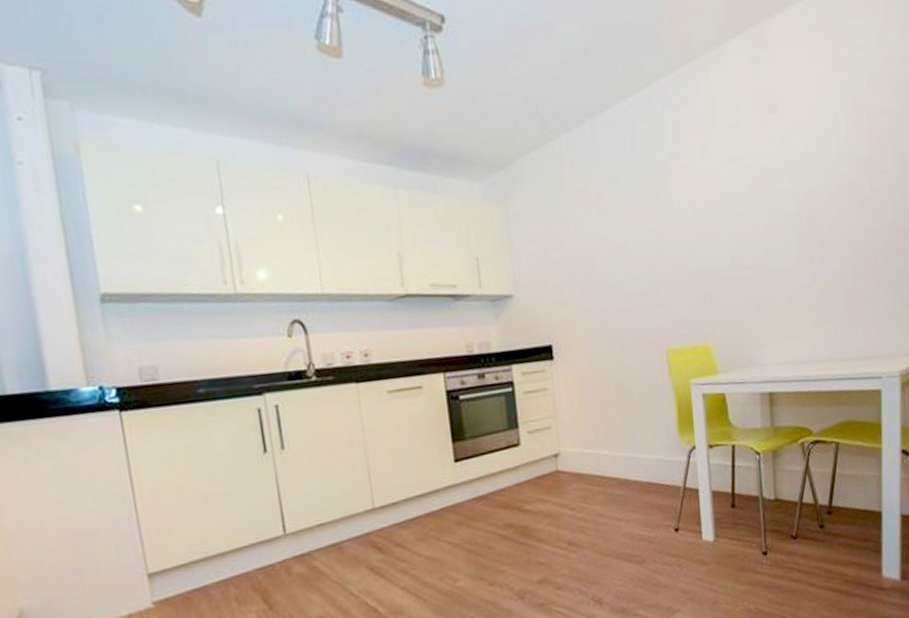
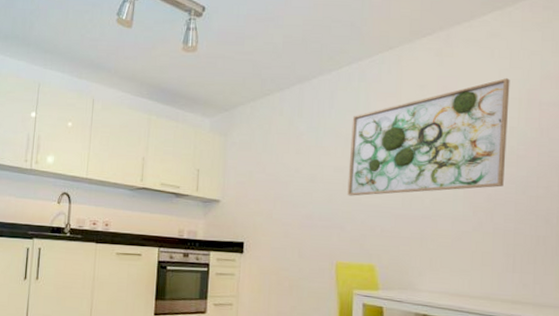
wall art: none [661,84,839,263] -> present [347,78,510,196]

